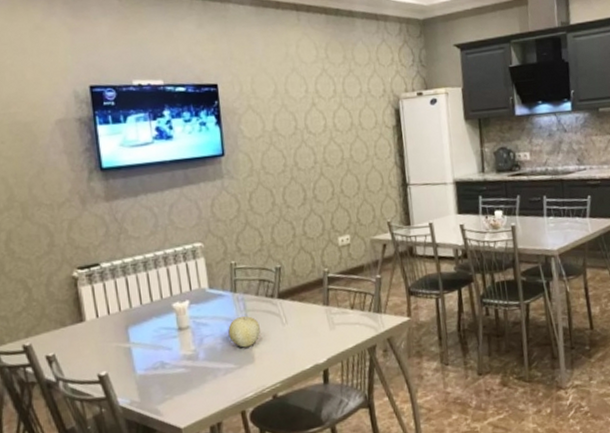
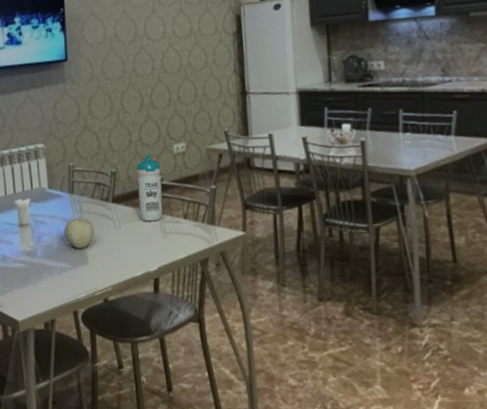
water bottle: none [301,247,331,315] -> present [136,154,164,222]

